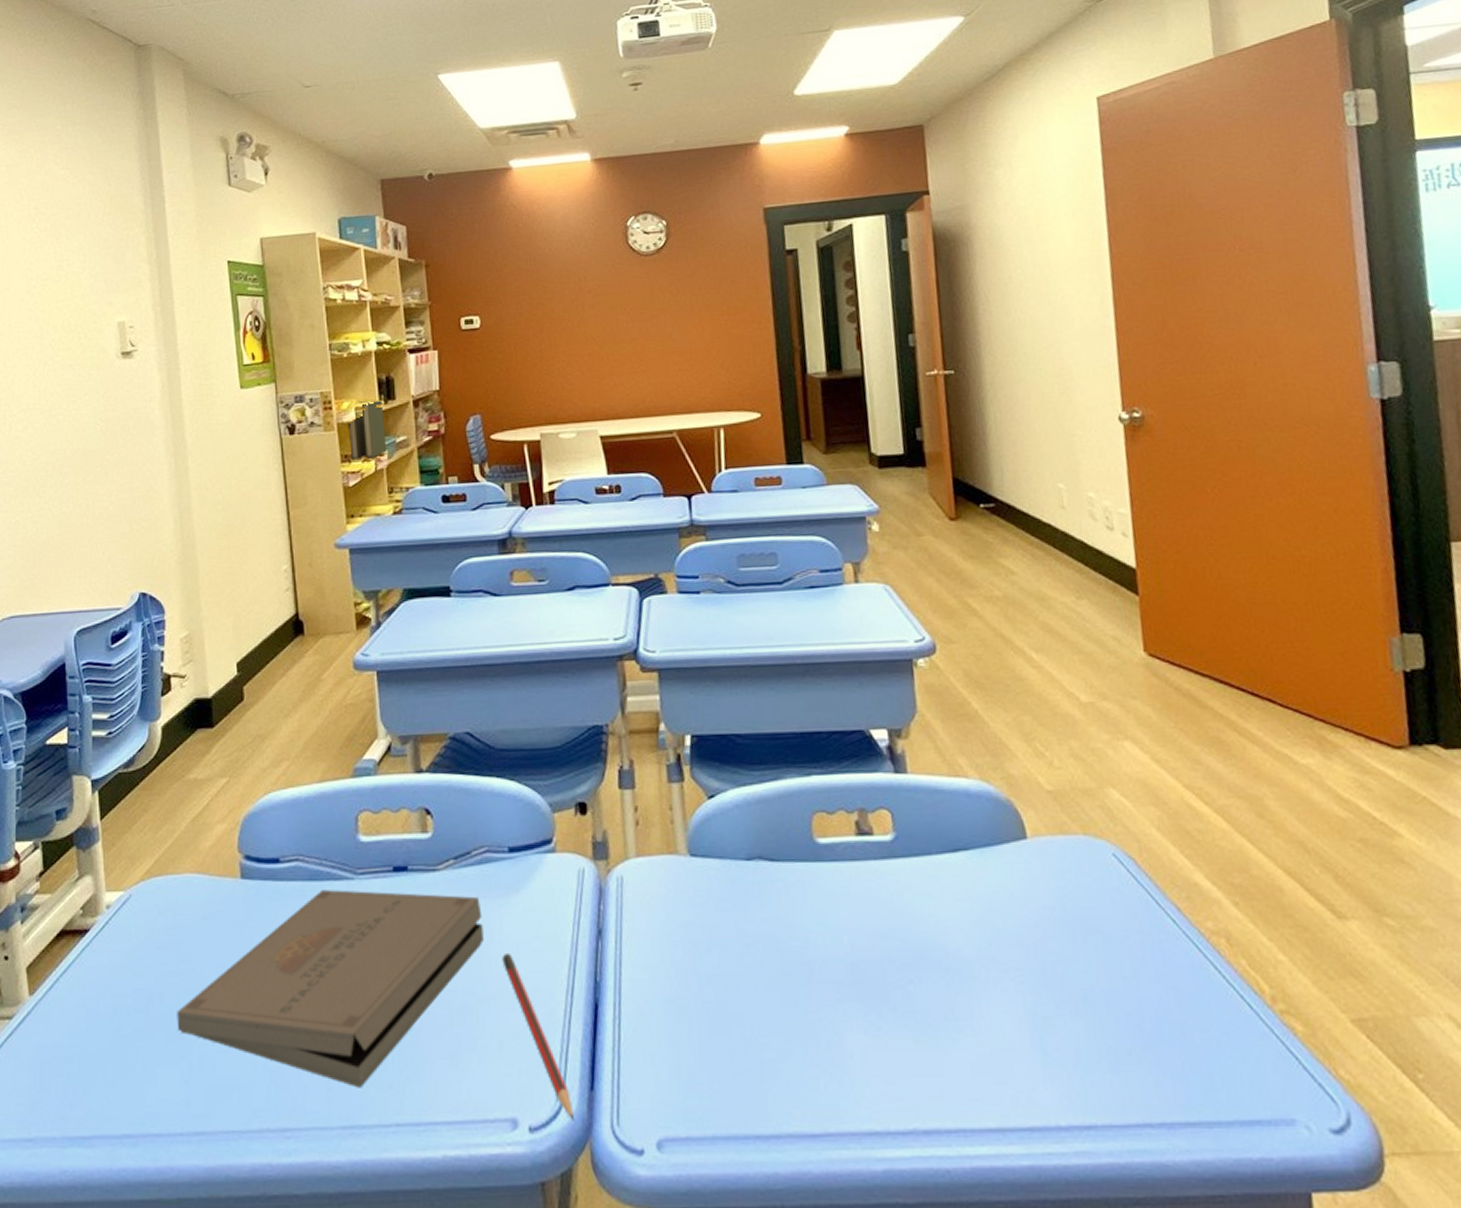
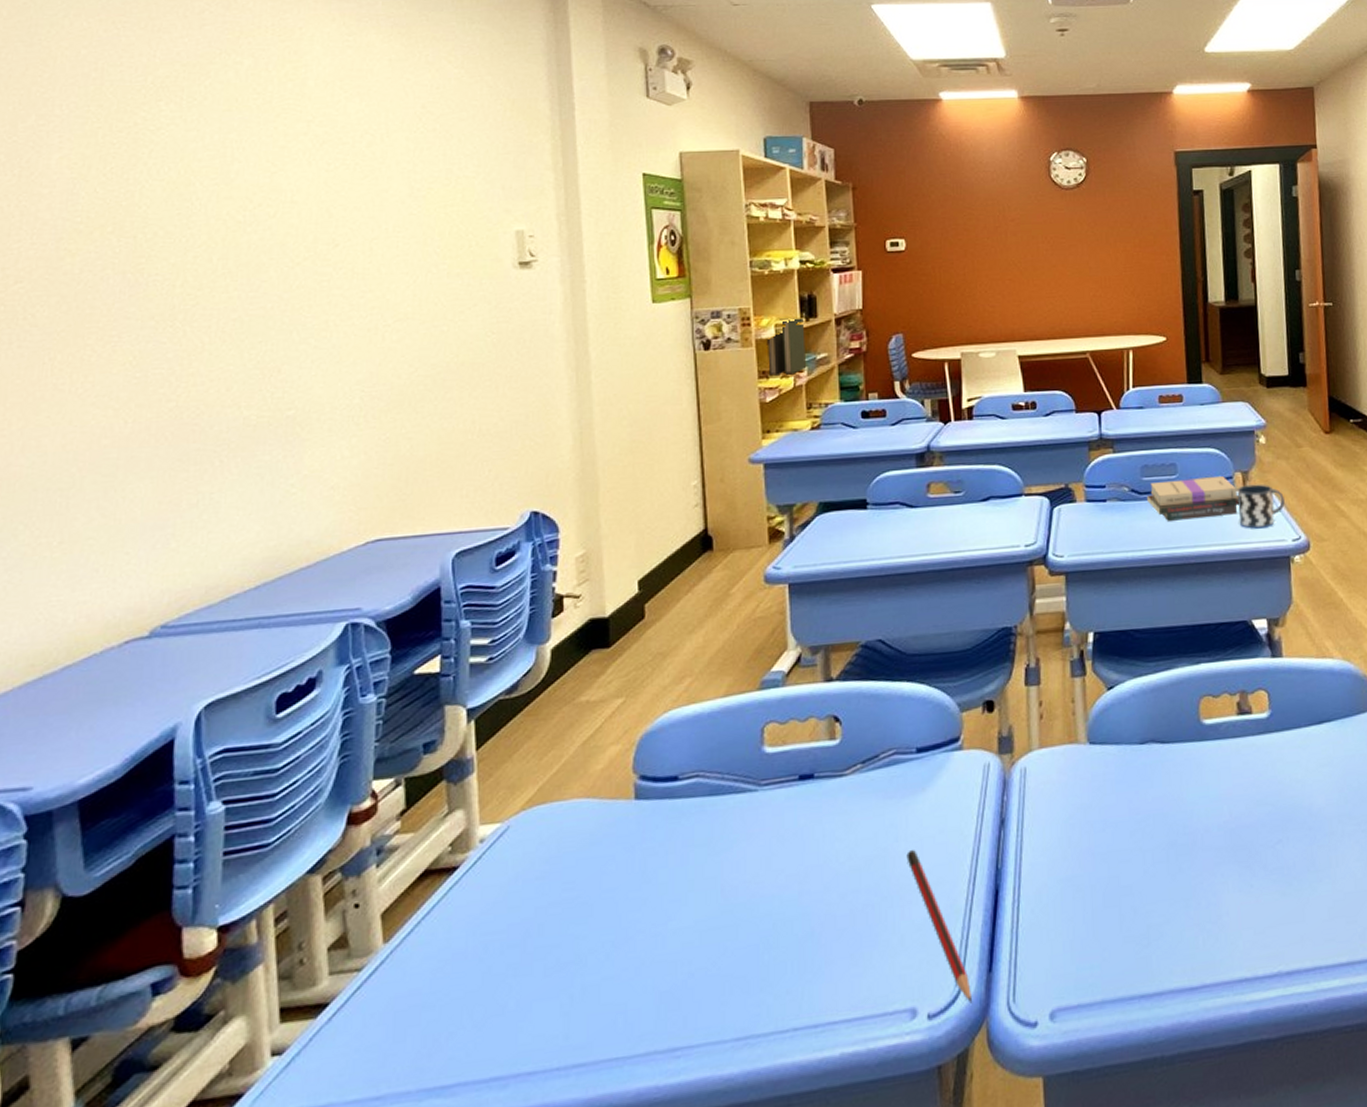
pizza box: present [177,890,484,1088] -> none [557,798,889,998]
books: none [744,568,851,616] -> present [1146,476,1239,521]
cup: none [847,577,904,627] -> present [1237,484,1285,529]

